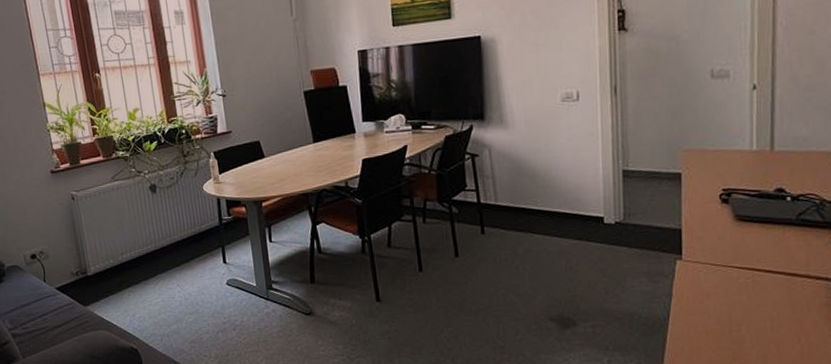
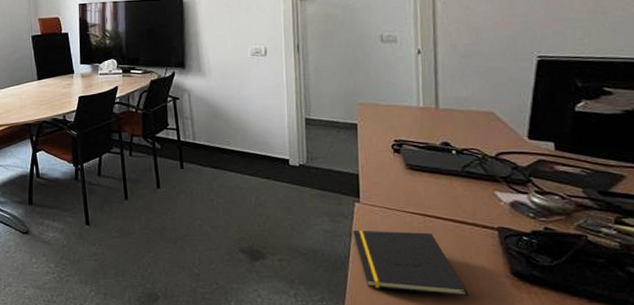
notepad: none [673,287,796,353] -> present [352,230,468,297]

